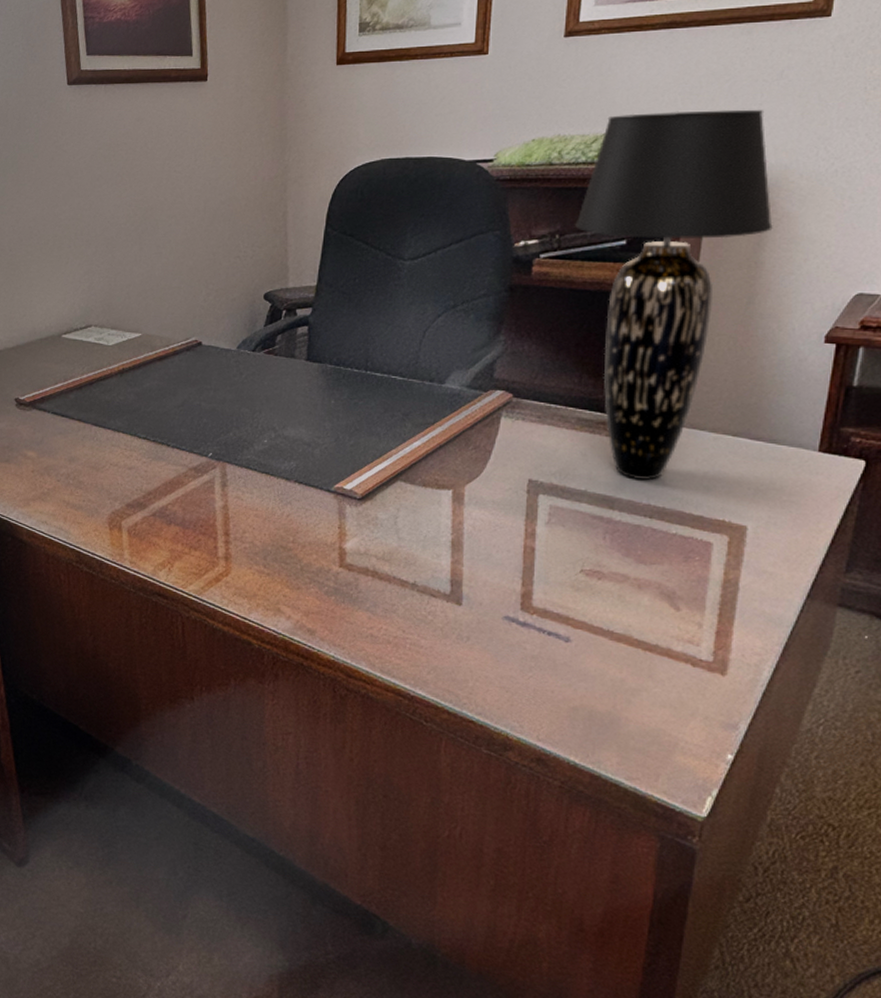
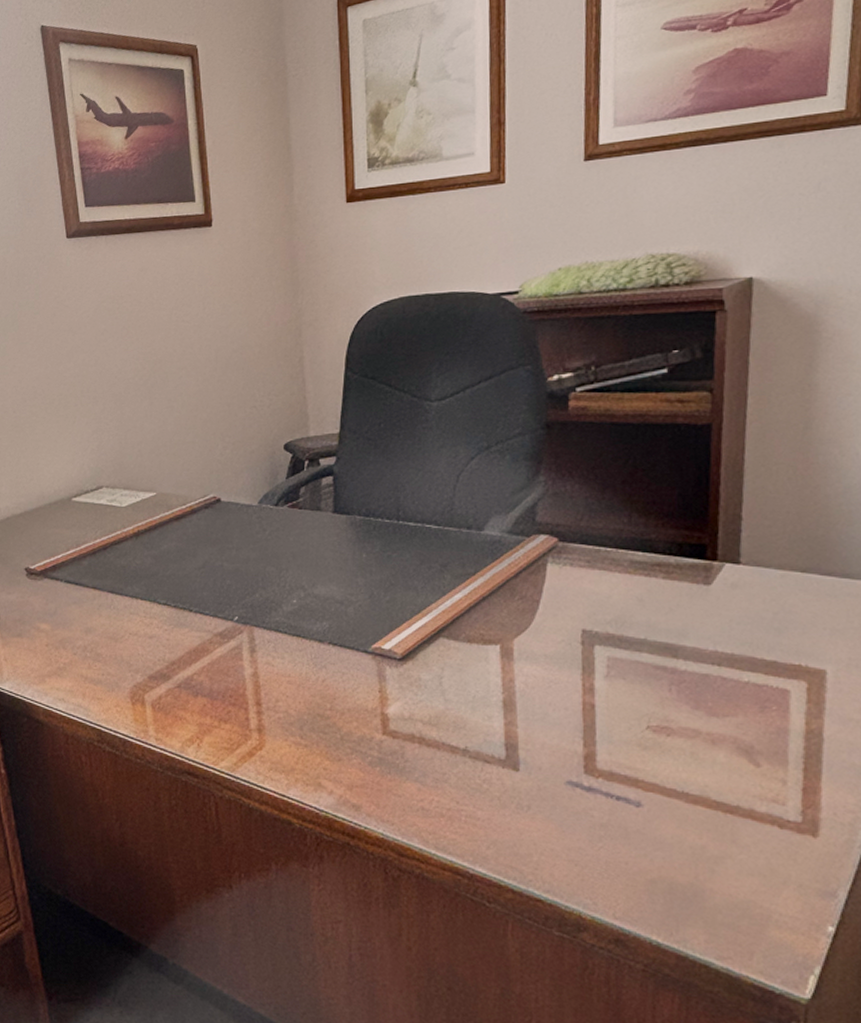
table lamp: present [574,109,773,480] -> none [610,224,824,625]

